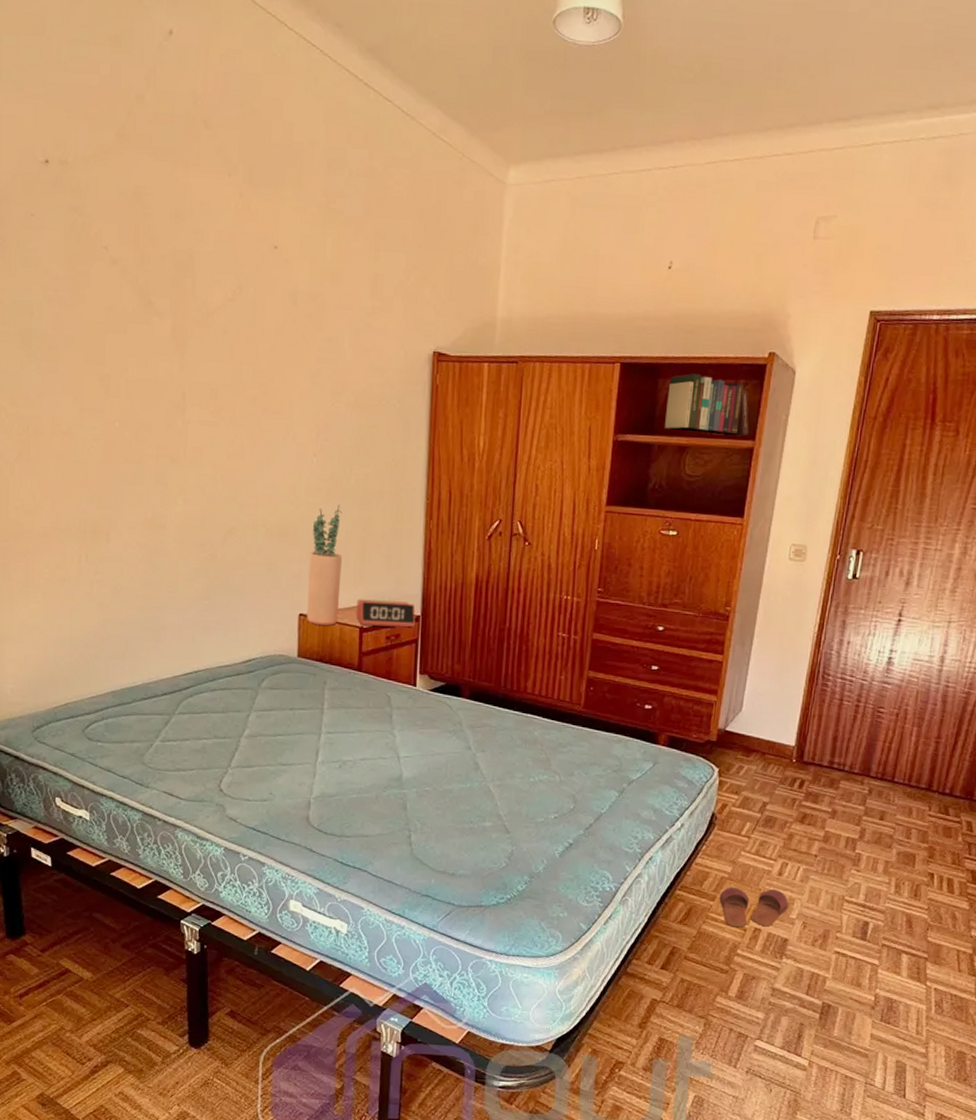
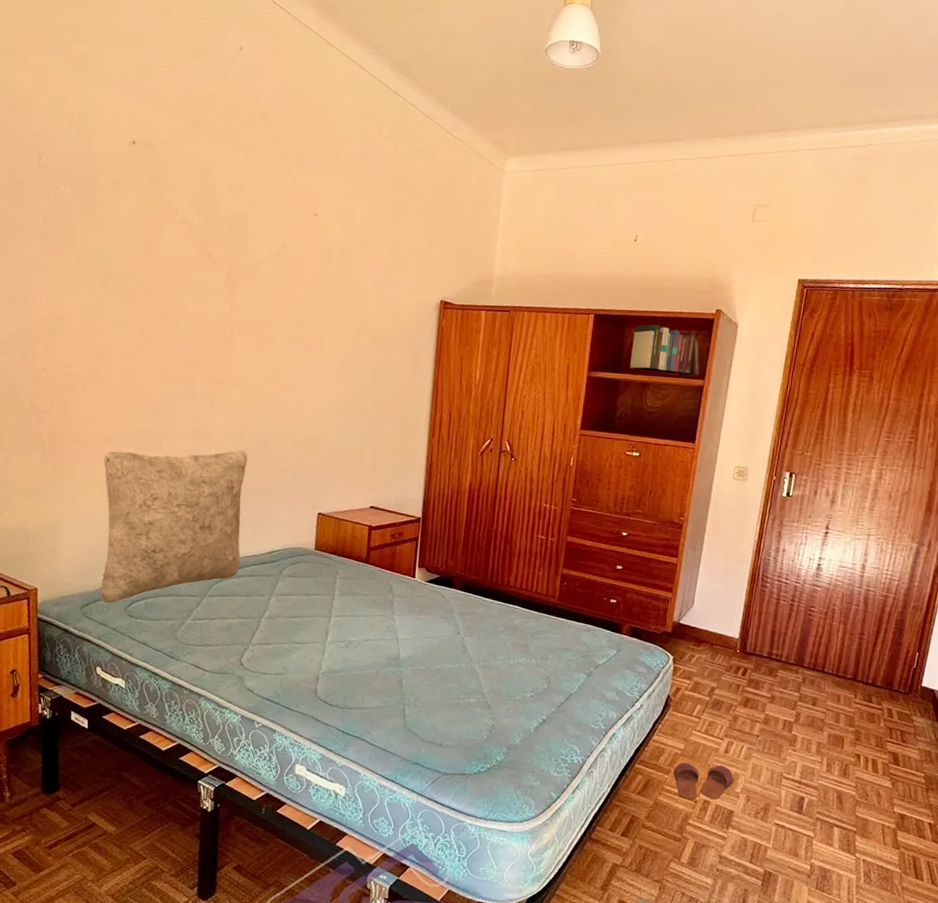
pillow: none [43,542,213,725] -> present [99,450,248,603]
vase: present [307,505,343,626] -> none [324,423,359,524]
alarm clock: present [356,599,416,628] -> none [366,502,417,528]

